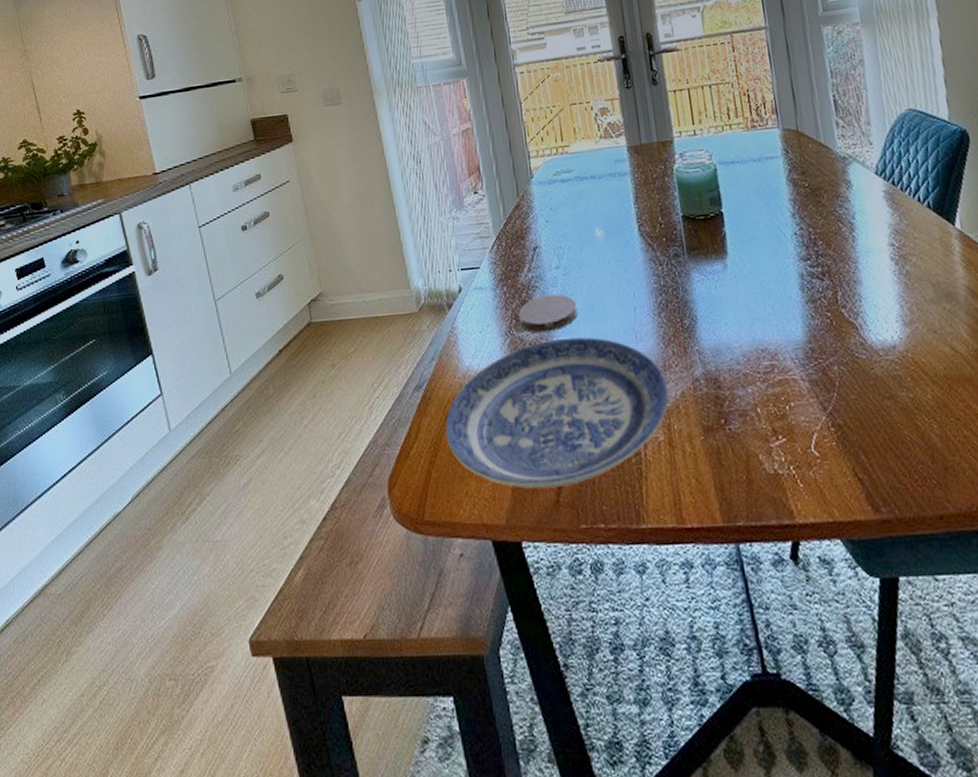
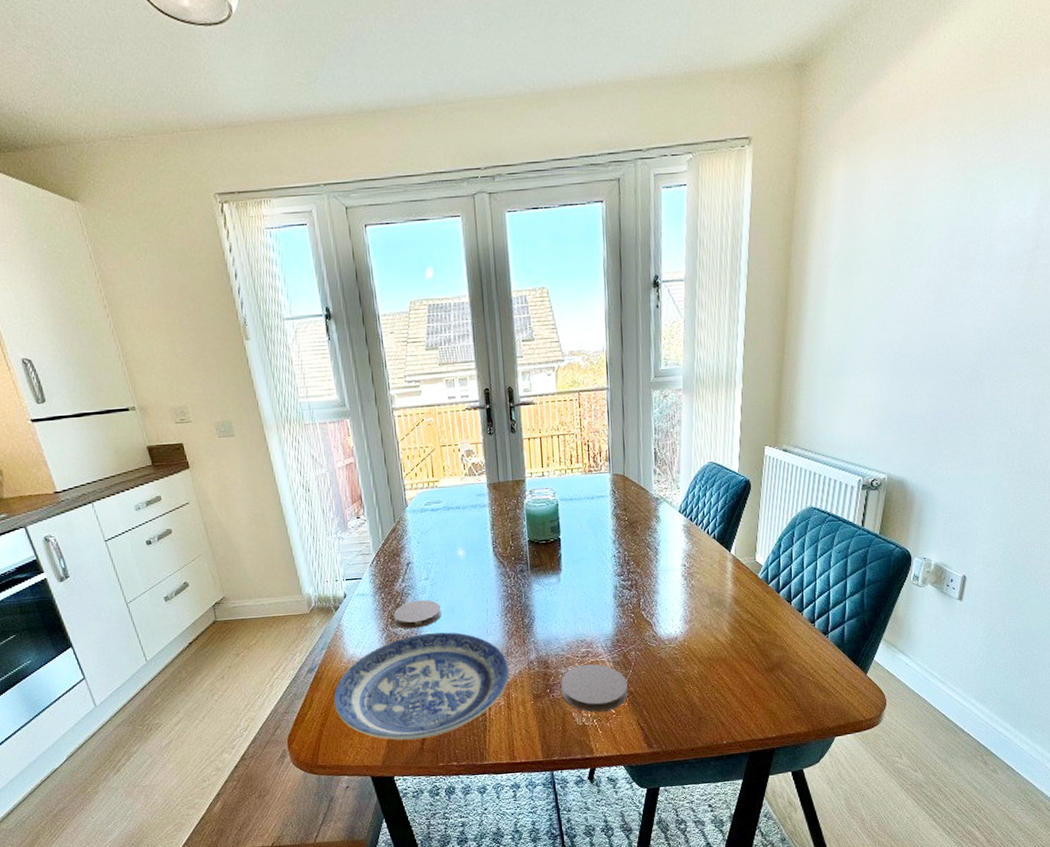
coaster: none [739,383,835,455] -> present [561,664,628,712]

